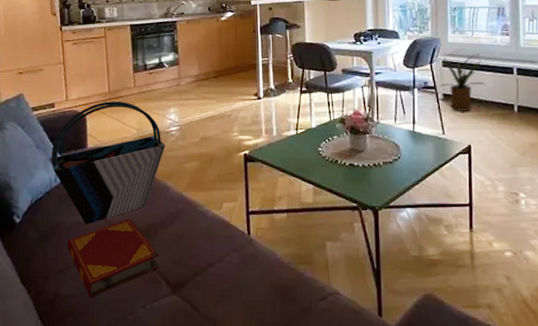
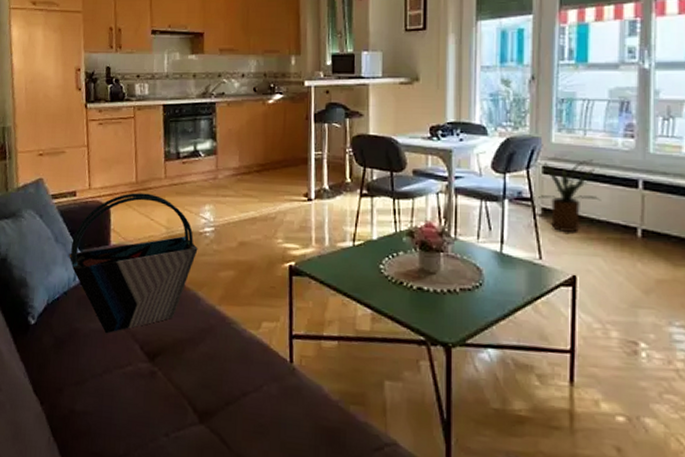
hardback book: present [67,218,160,298] -> none [84,330,187,418]

